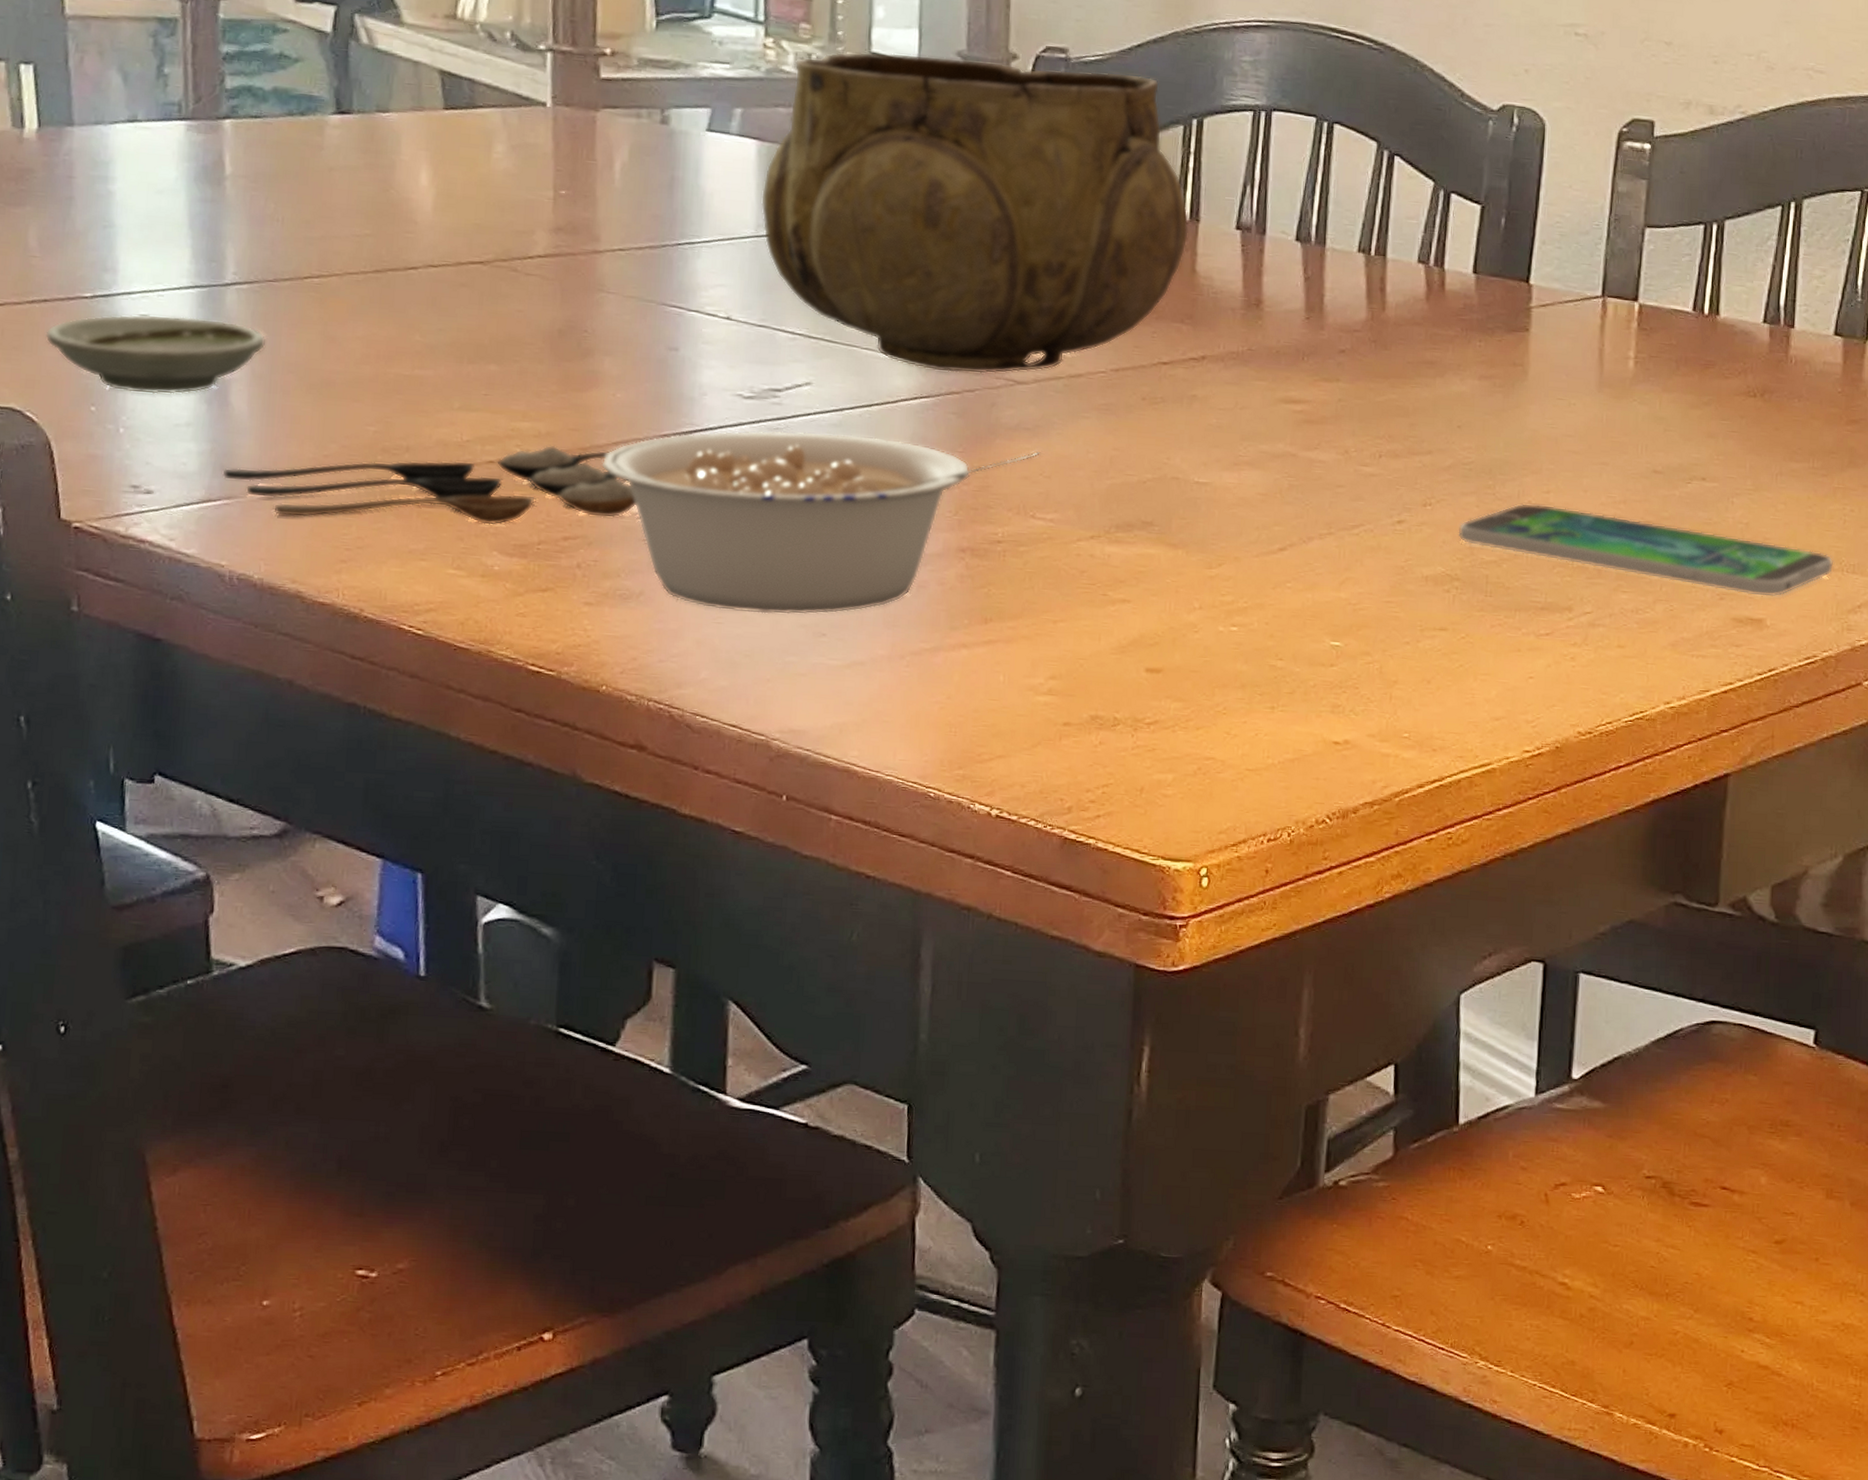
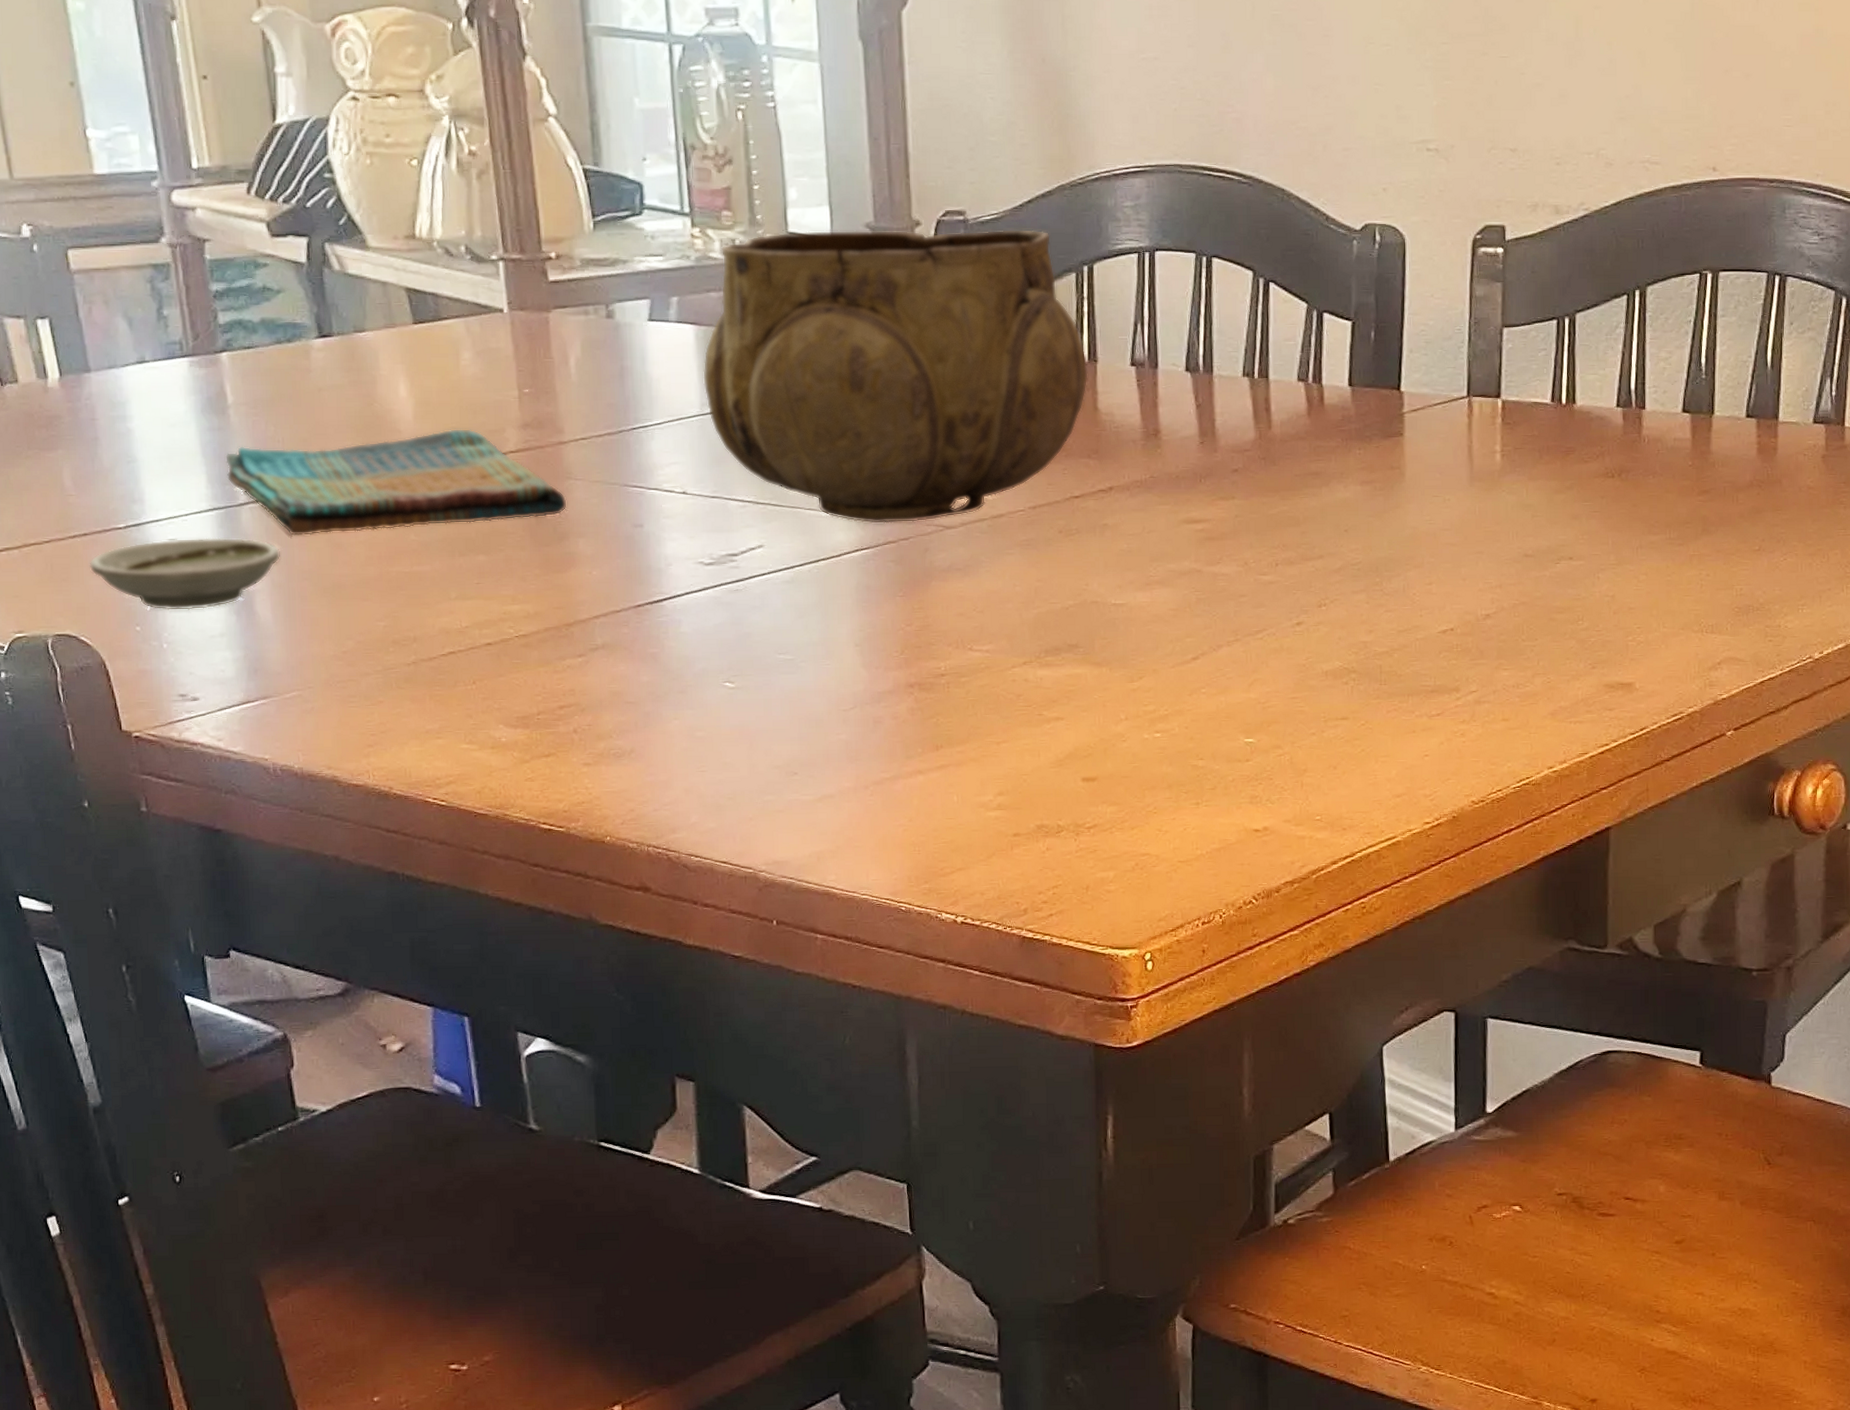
dish towel: none [214,221,596,330] -> present [225,428,567,537]
spoon: present [222,445,636,525] -> none [256,623,619,710]
legume: present [601,430,1041,615] -> none [586,588,973,760]
smartphone: present [1458,503,1834,598] -> none [1352,595,1694,663]

